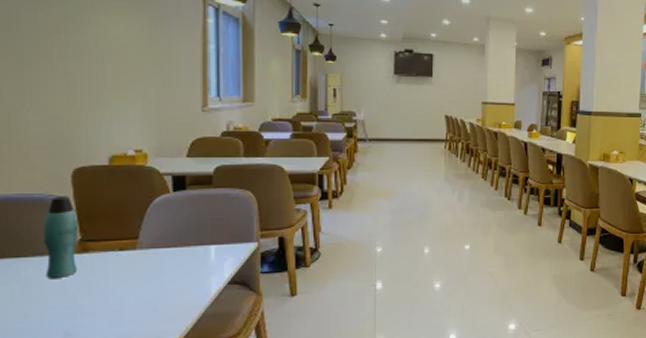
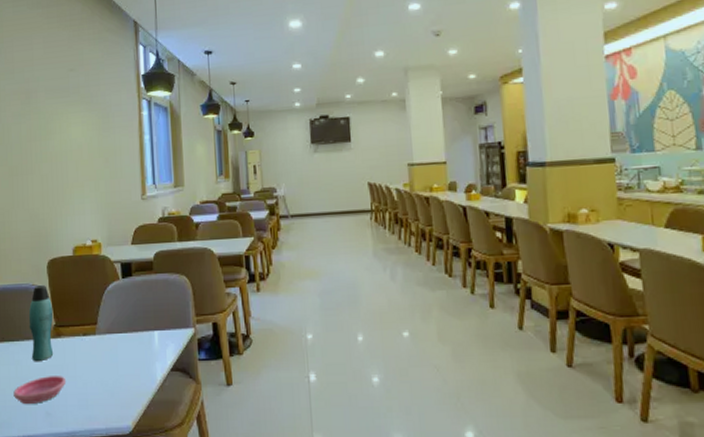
saucer: none [18,293,95,326] -> present [13,376,67,405]

